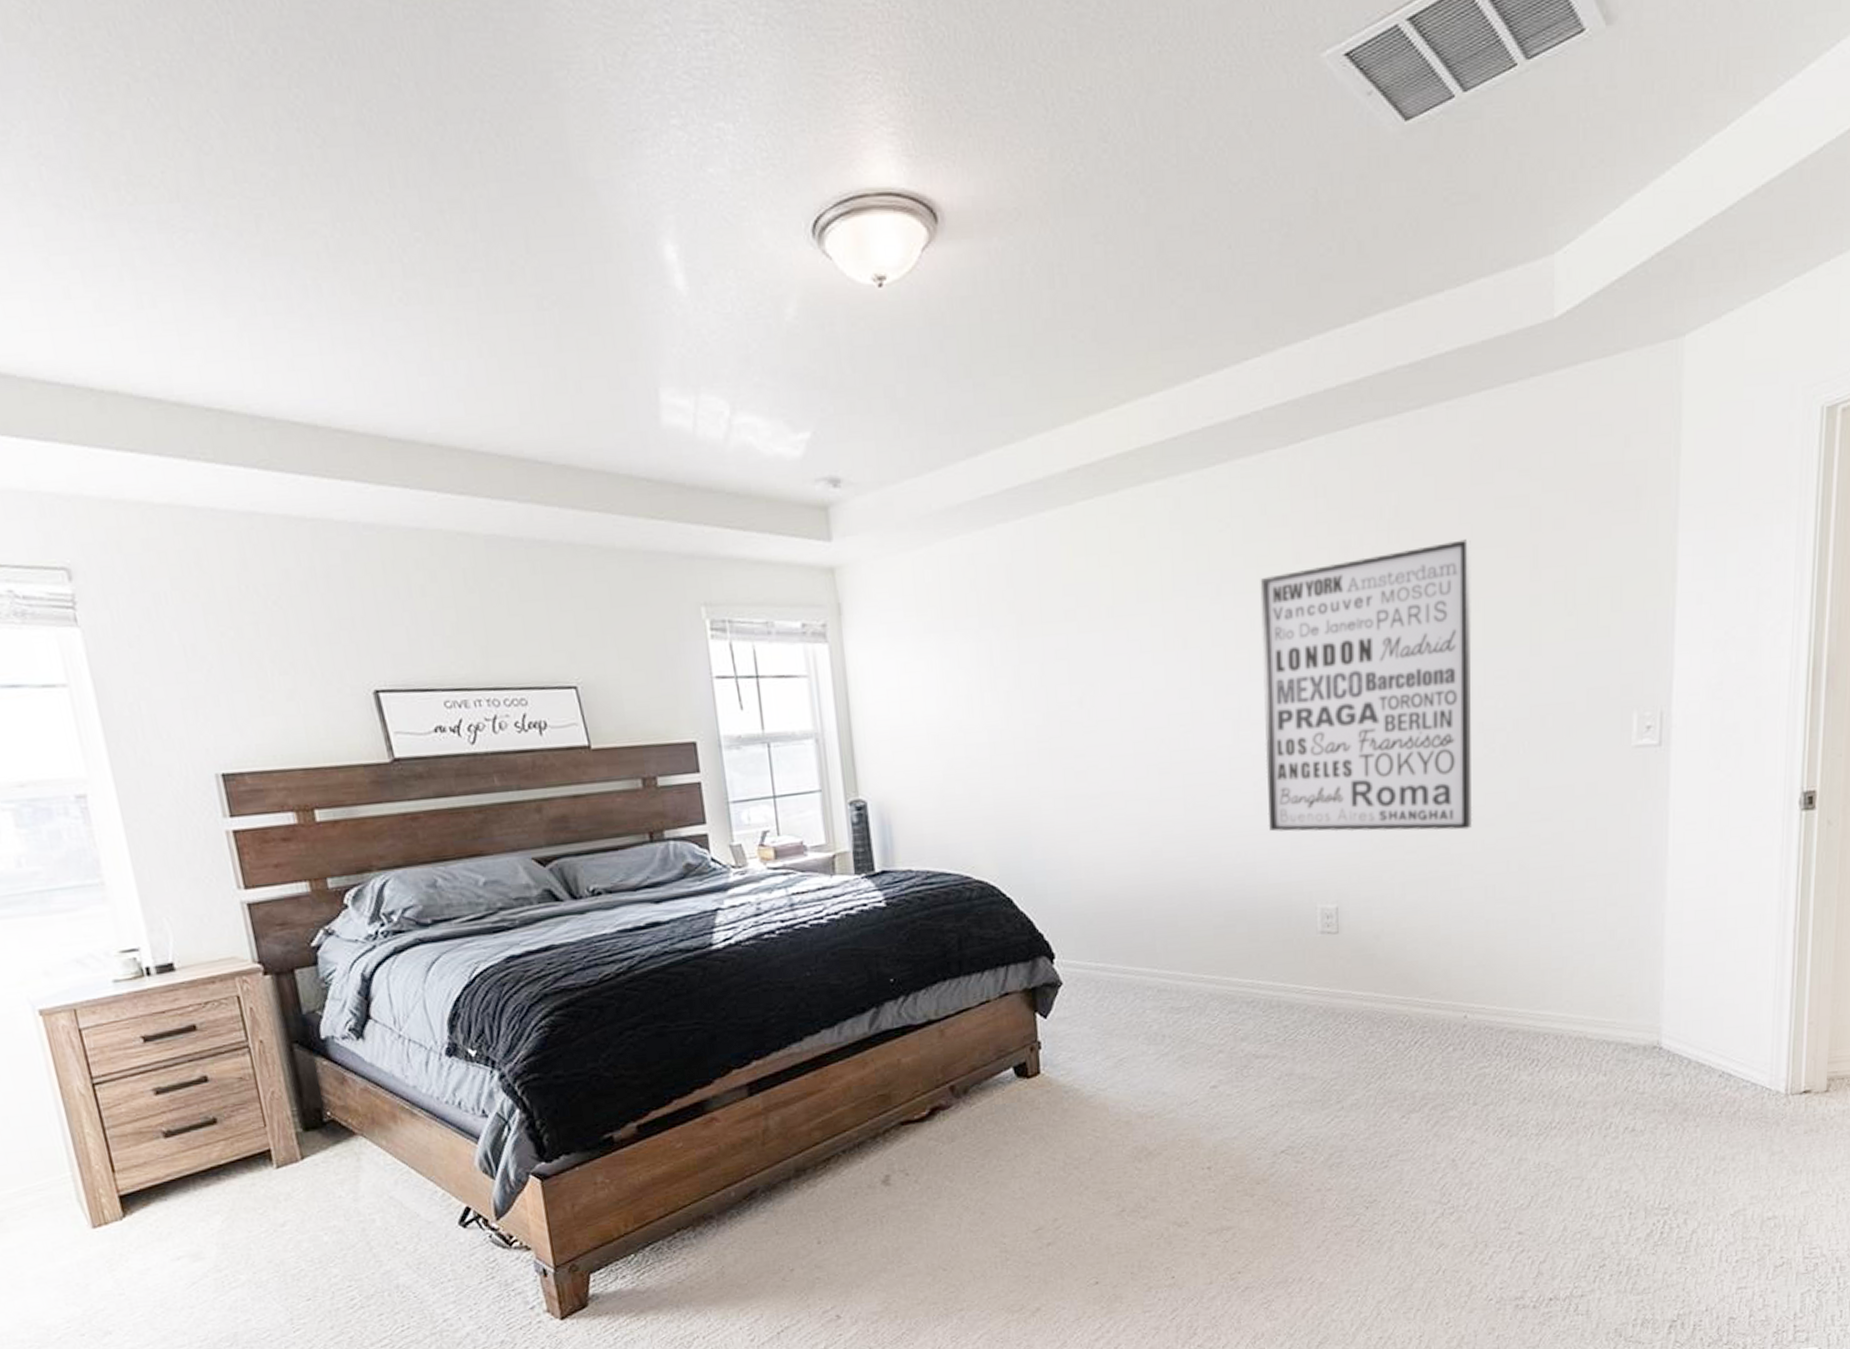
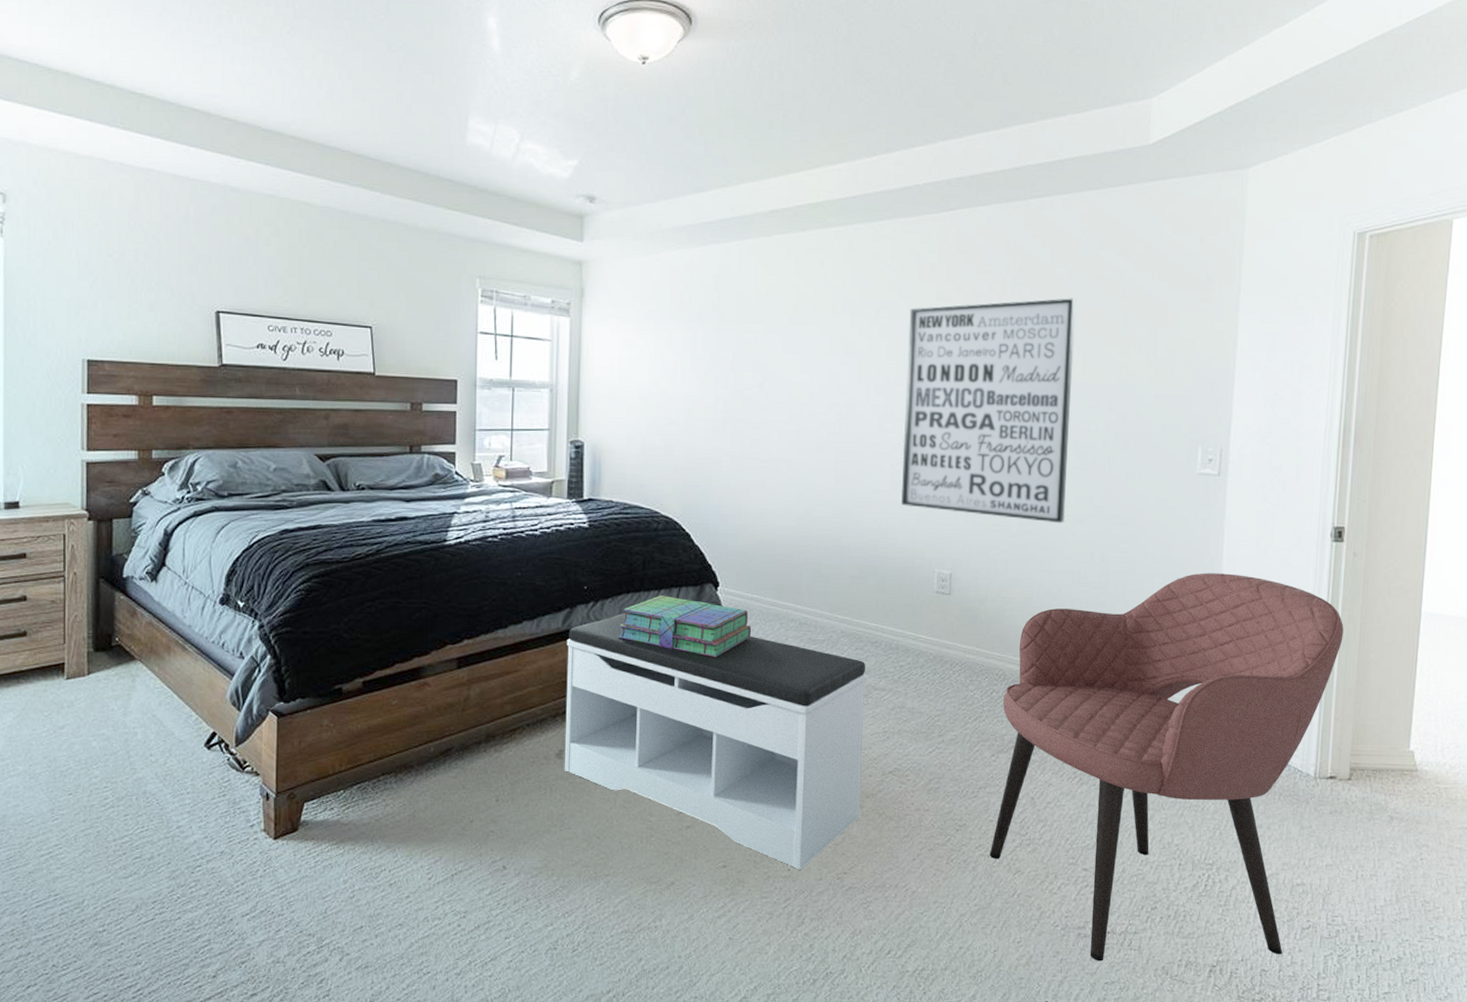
bench: none [877,1004,1250,1276] -> present [564,612,866,870]
stack of books: none [937,978,1101,1045] -> present [618,595,752,658]
armchair: none [1406,865,1817,1333] -> present [989,573,1344,961]

